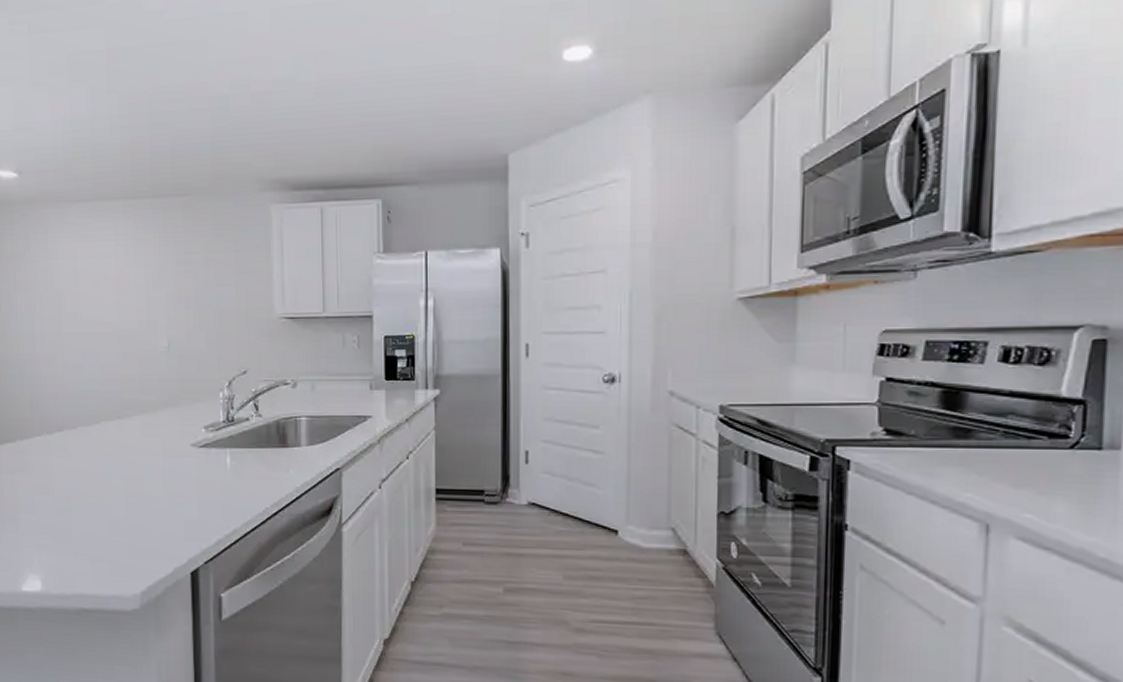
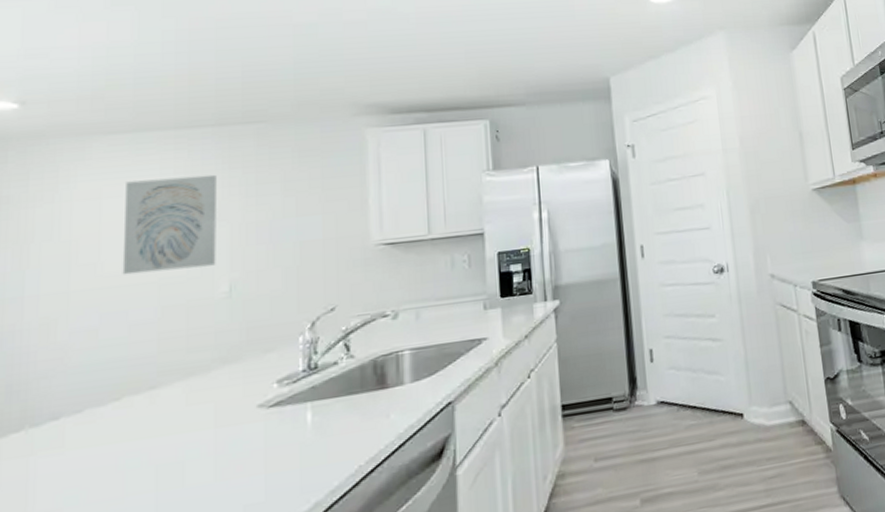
wall art: none [92,242,158,324] -> present [122,174,216,275]

